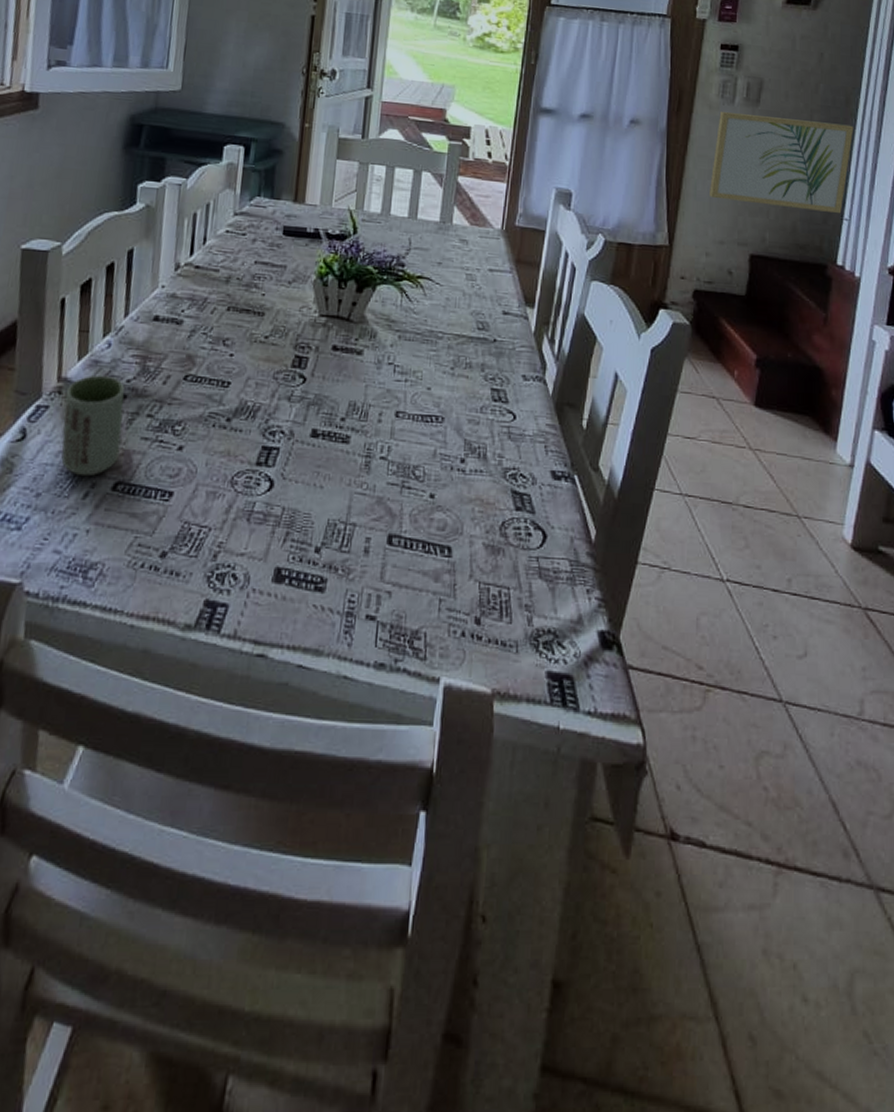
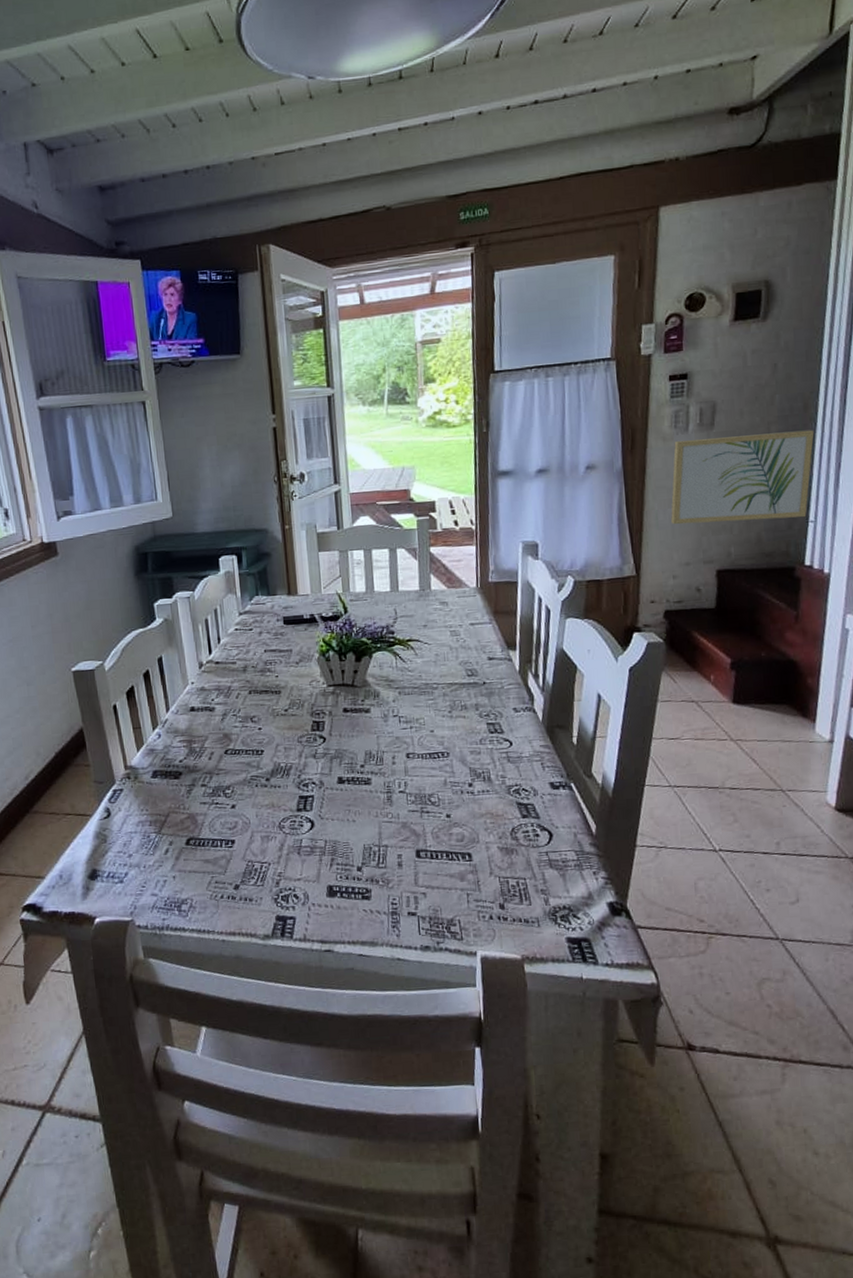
cup: present [61,375,125,477] -> none [134,759,186,838]

